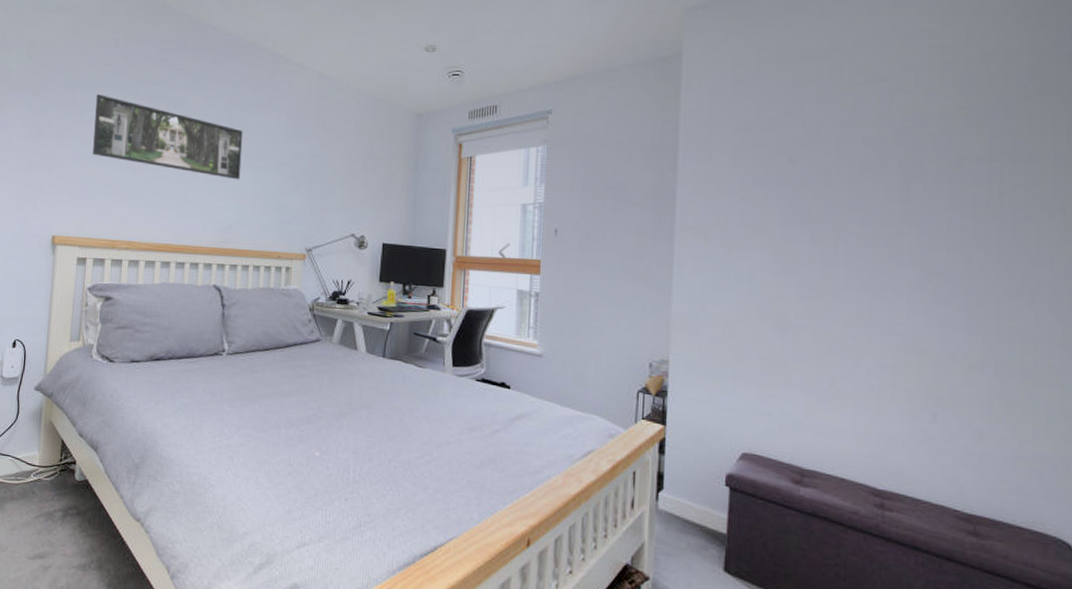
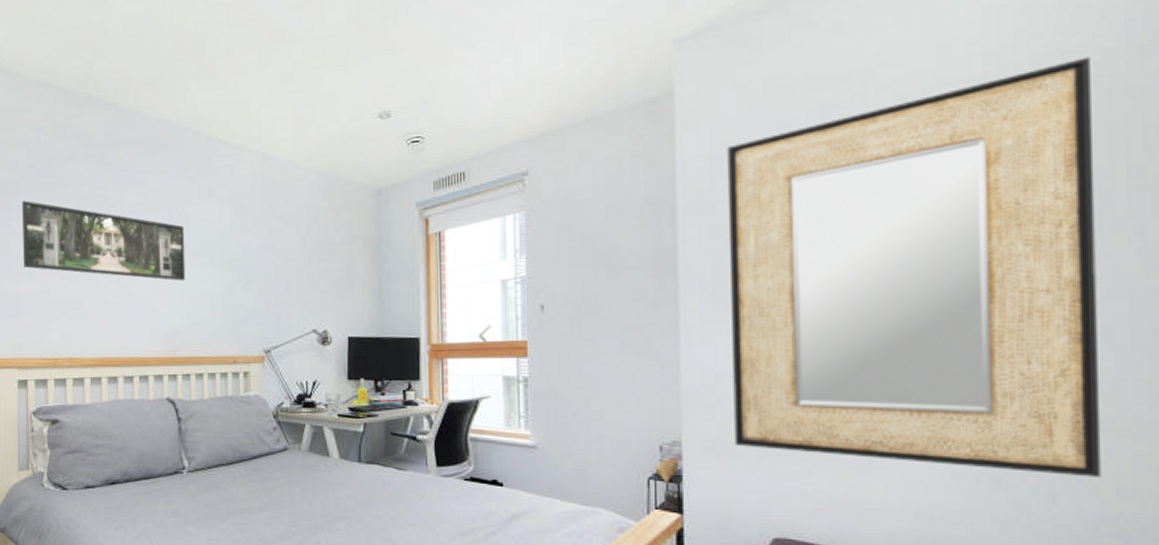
home mirror: none [714,58,1028,419] -> present [727,57,1102,477]

